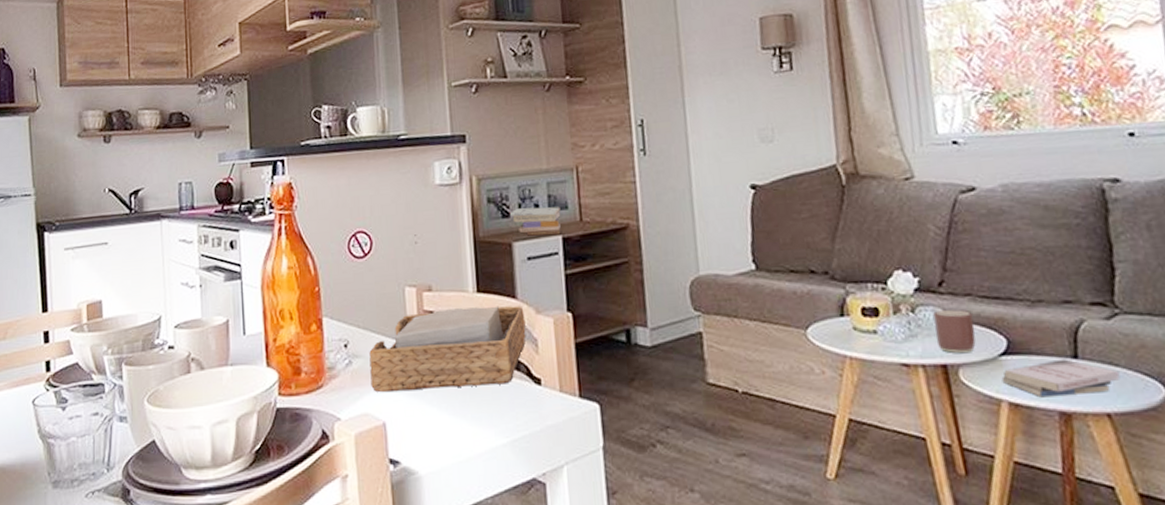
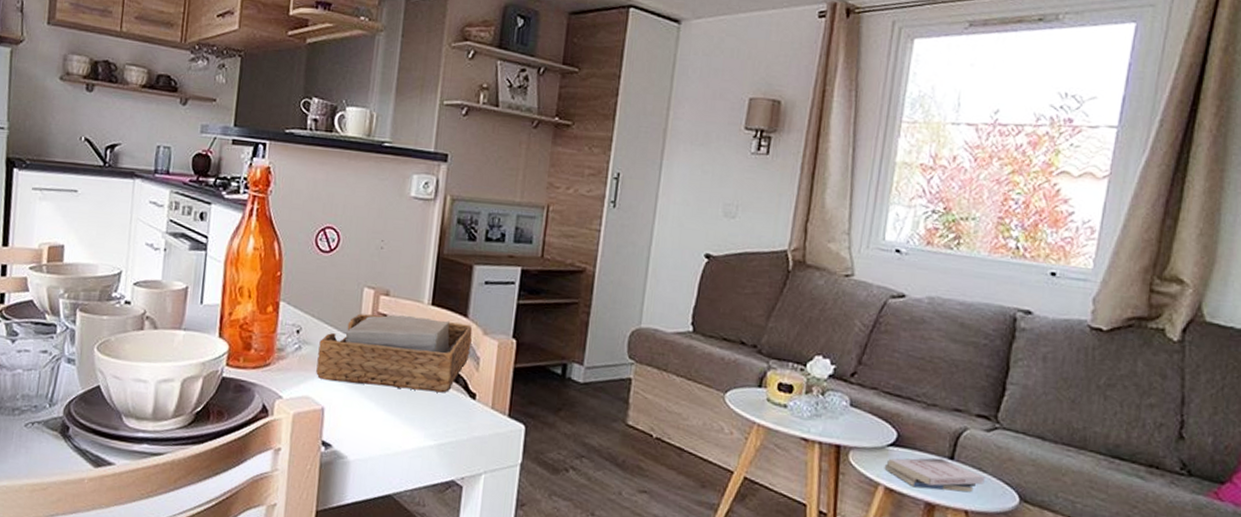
books: present [510,207,561,237] -> none [477,234,525,267]
mug: present [933,310,976,354] -> none [836,398,874,439]

